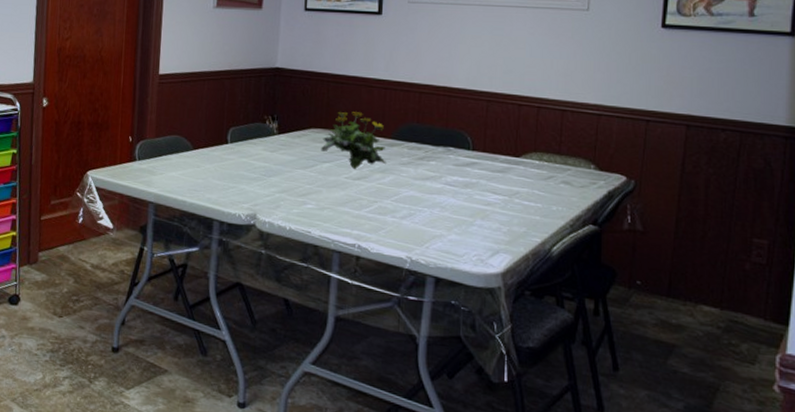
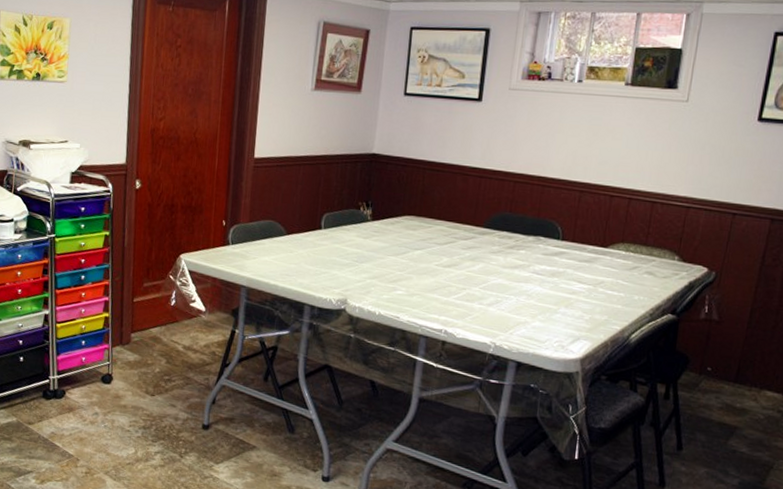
flowering plant: present [321,112,388,169] -> none [413,200,478,257]

